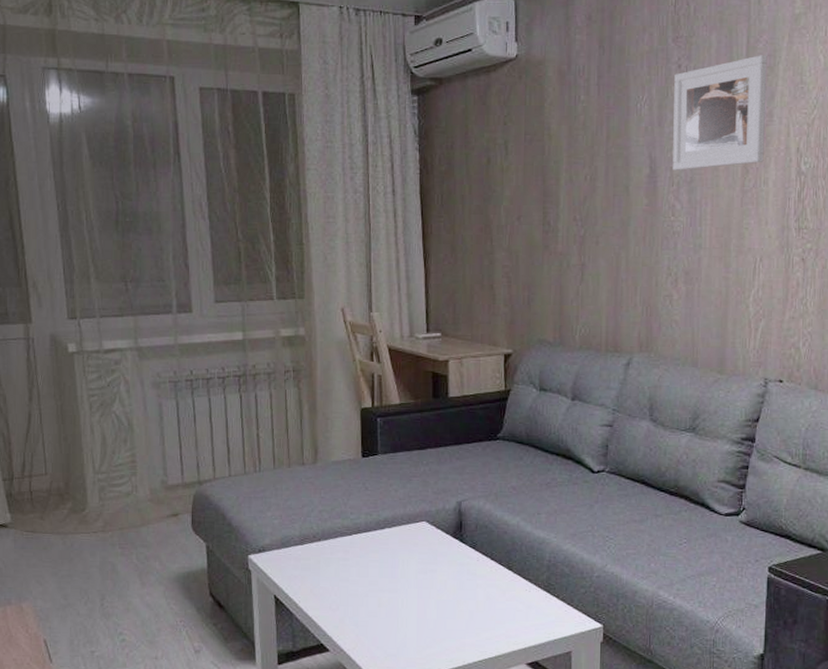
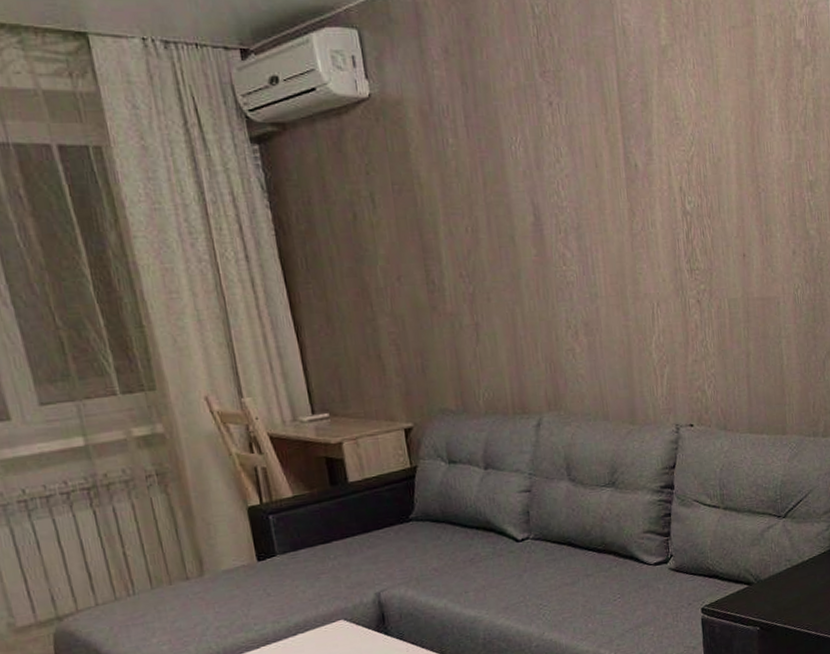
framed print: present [673,55,767,170] -> none [547,90,649,217]

